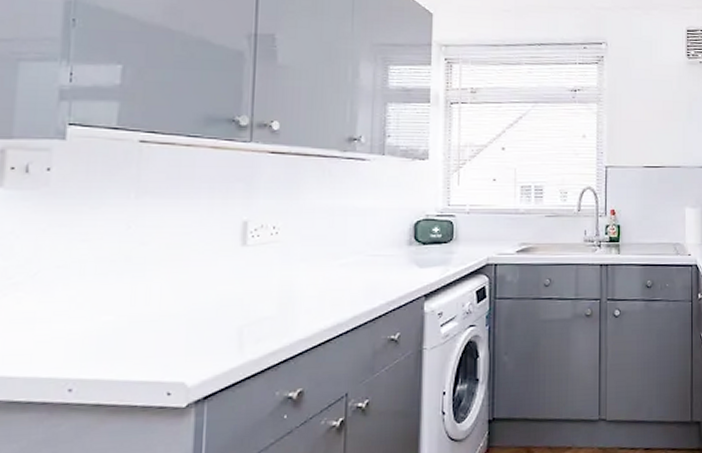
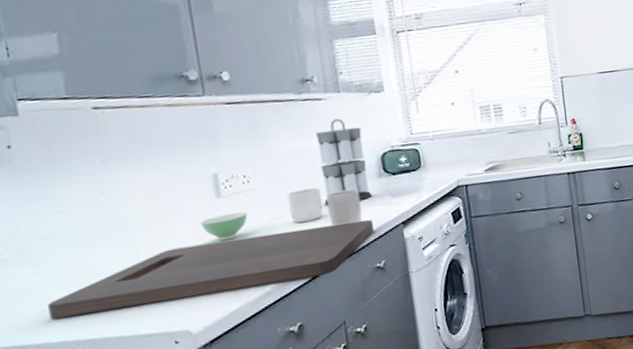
cutting board: none [45,287,394,353] -> present [48,219,374,320]
bowl: none [219,263,270,291] -> present [199,212,248,241]
mug: none [312,248,348,283] -> present [286,187,323,224]
spice rack: none [349,180,399,267] -> present [315,118,372,205]
mug: none [351,253,386,290] -> present [326,188,362,226]

